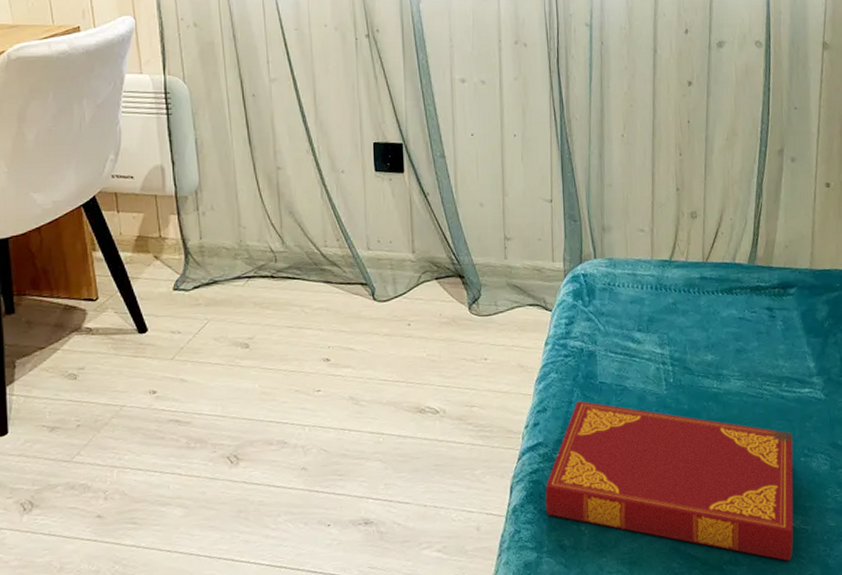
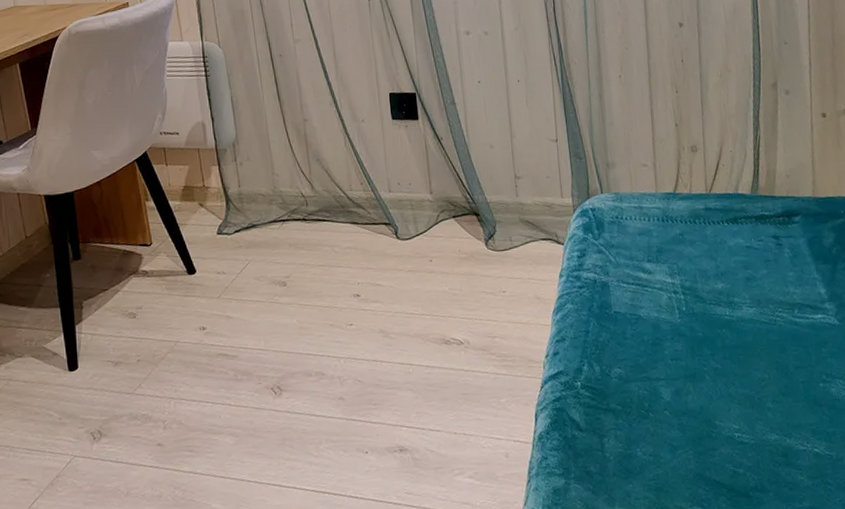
hardback book: present [545,400,794,561] -> none [569,330,819,488]

